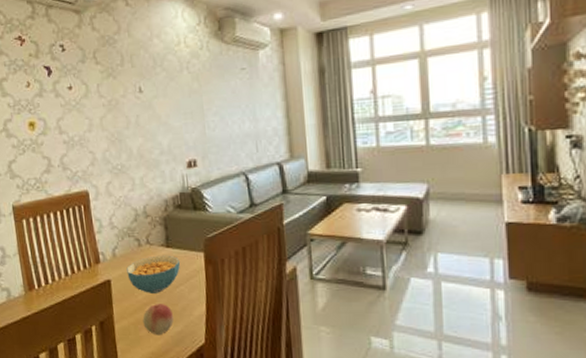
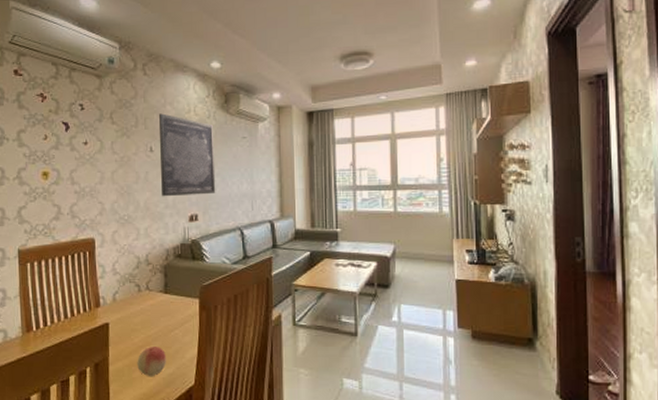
cereal bowl: present [126,255,181,293] -> none [125,300,177,336]
wall art: none [146,48,215,142] -> present [159,113,216,197]

